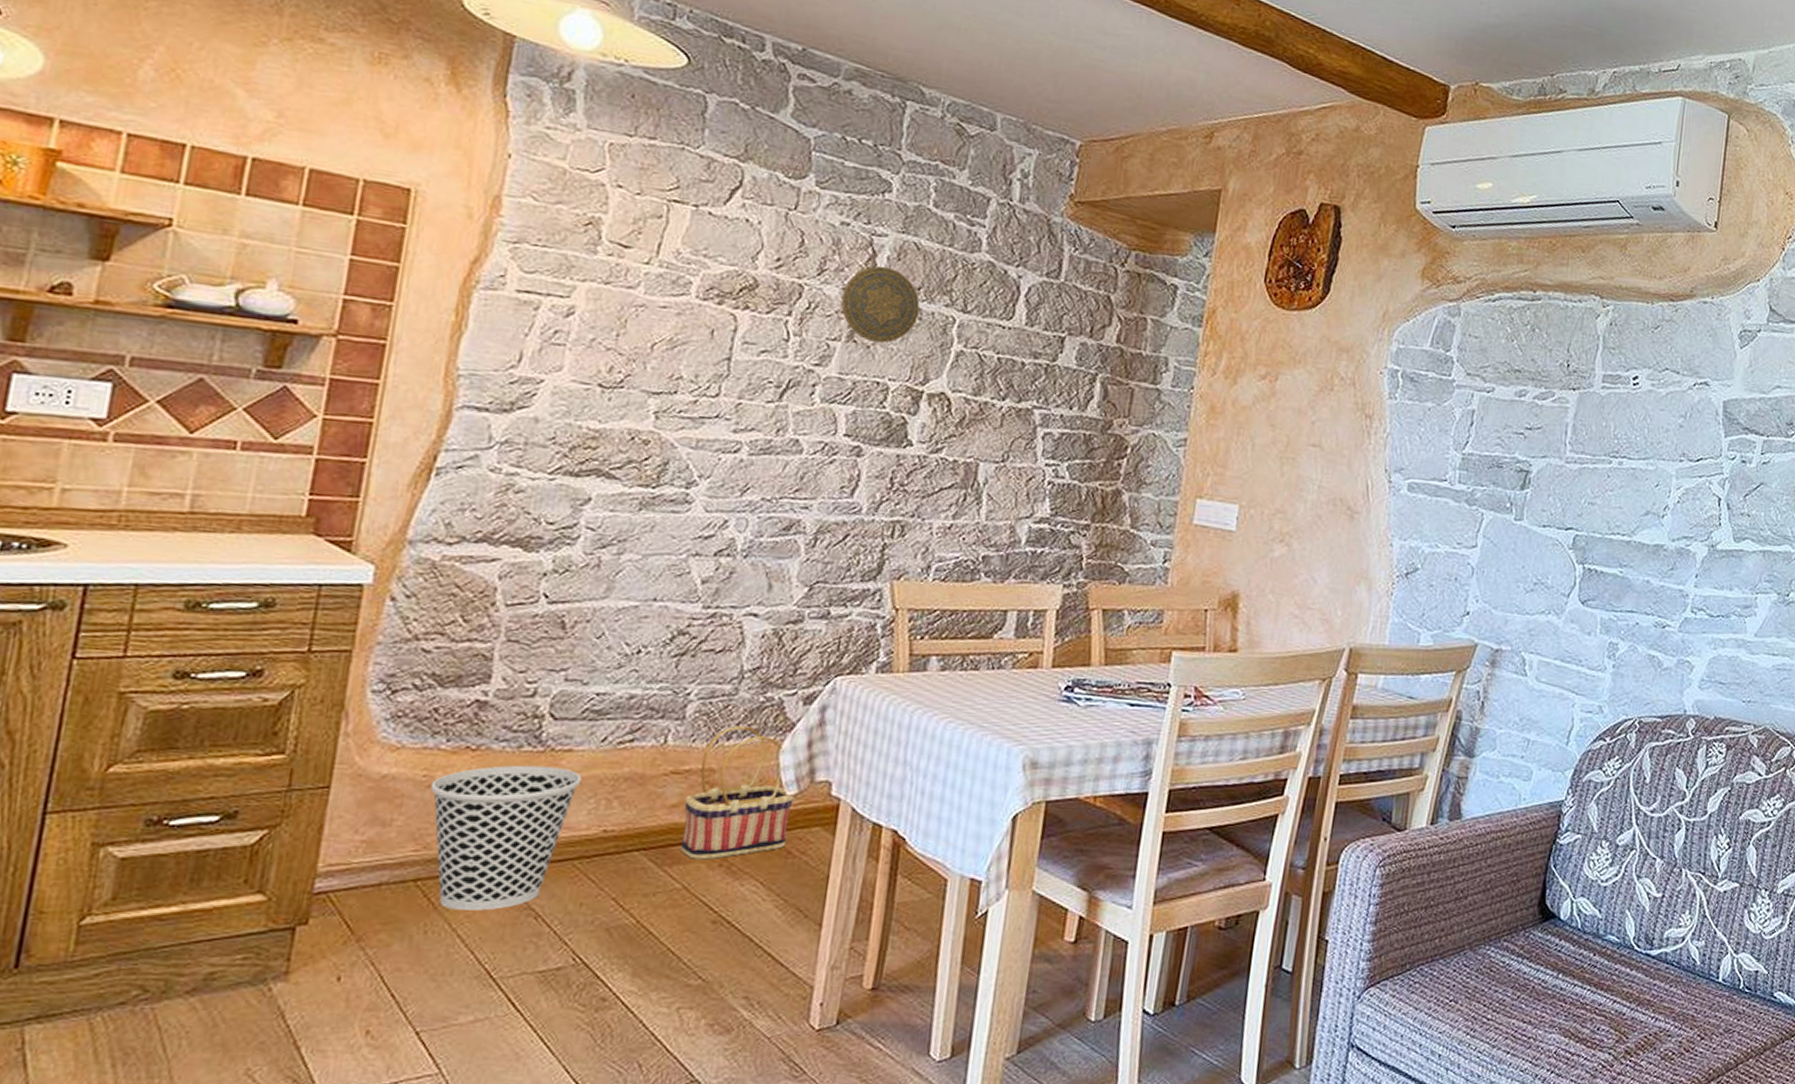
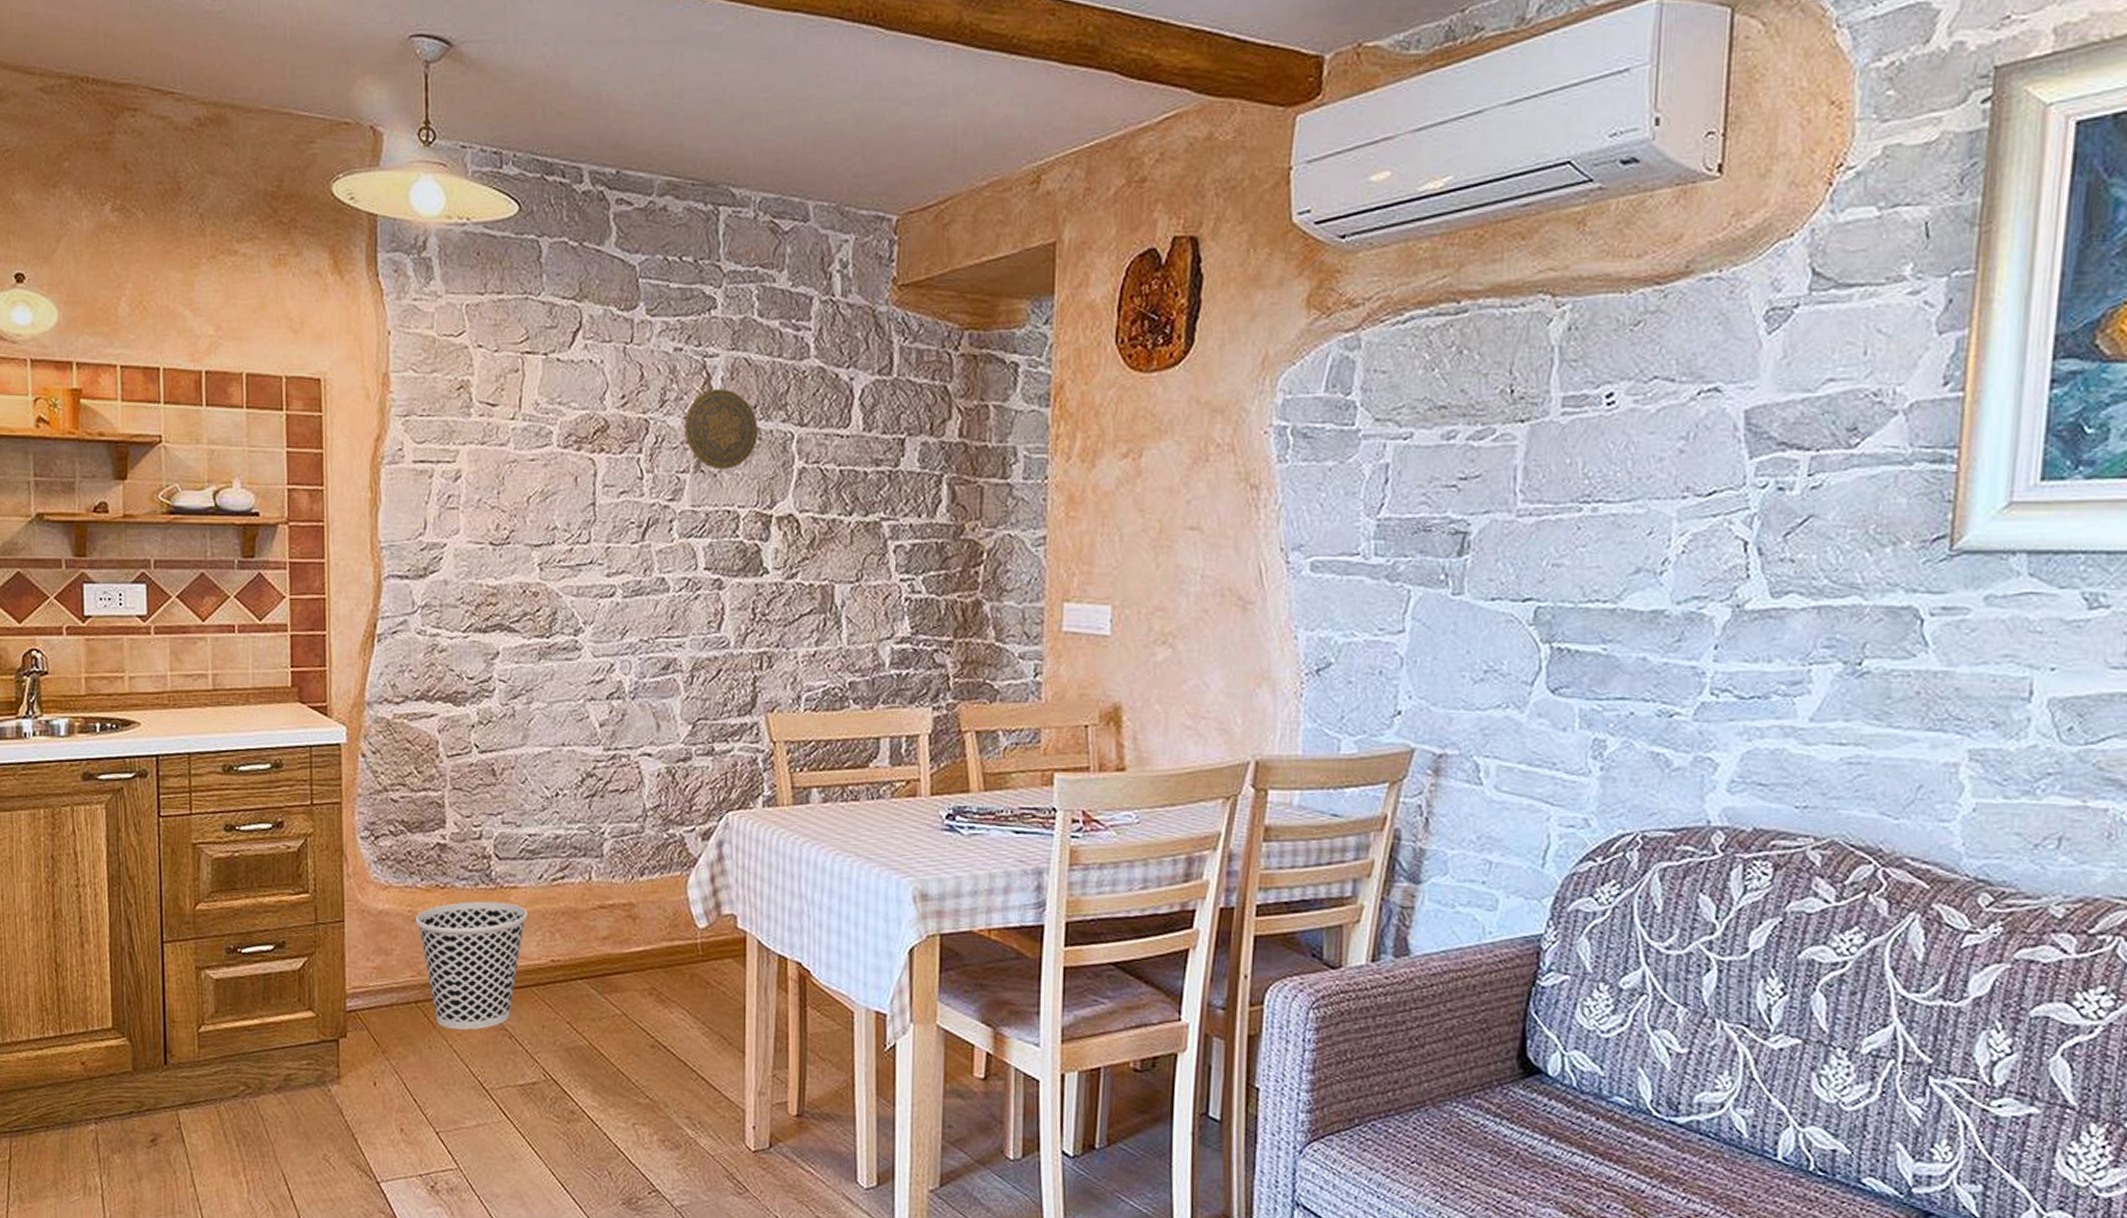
basket: present [679,725,794,860] -> none [613,862,705,989]

